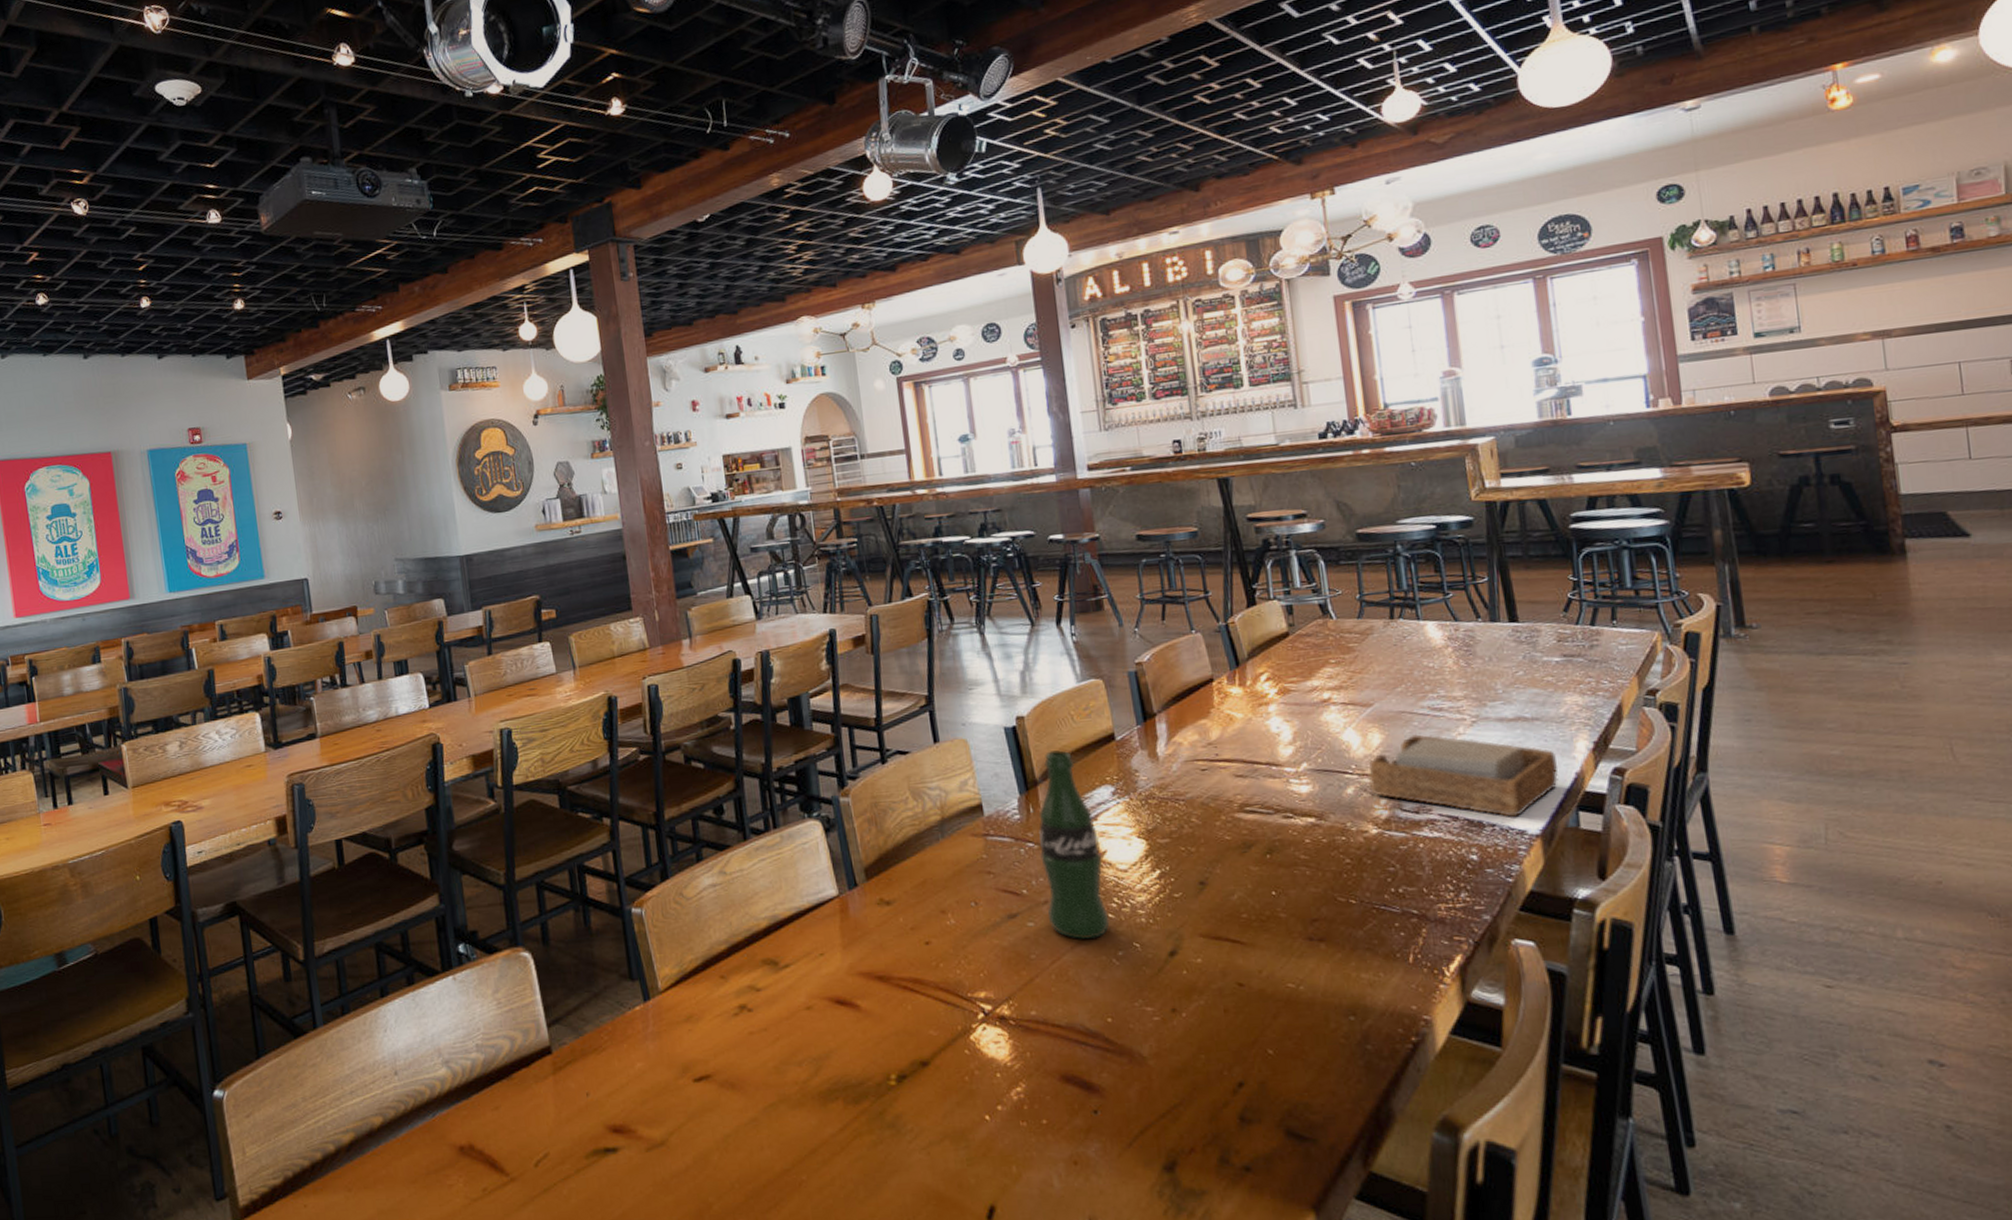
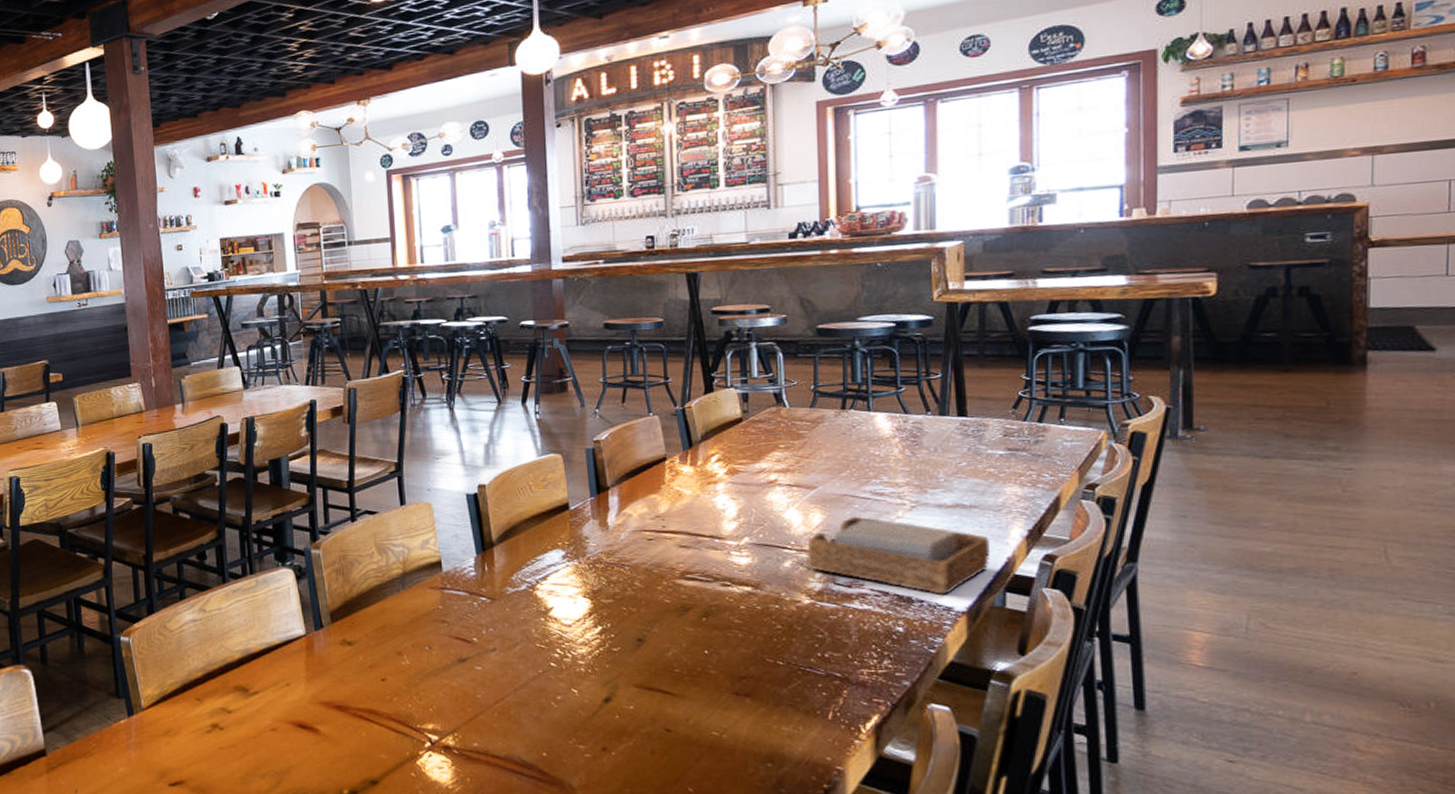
beer bottle: present [1039,750,1110,939] -> none [492,516,551,683]

